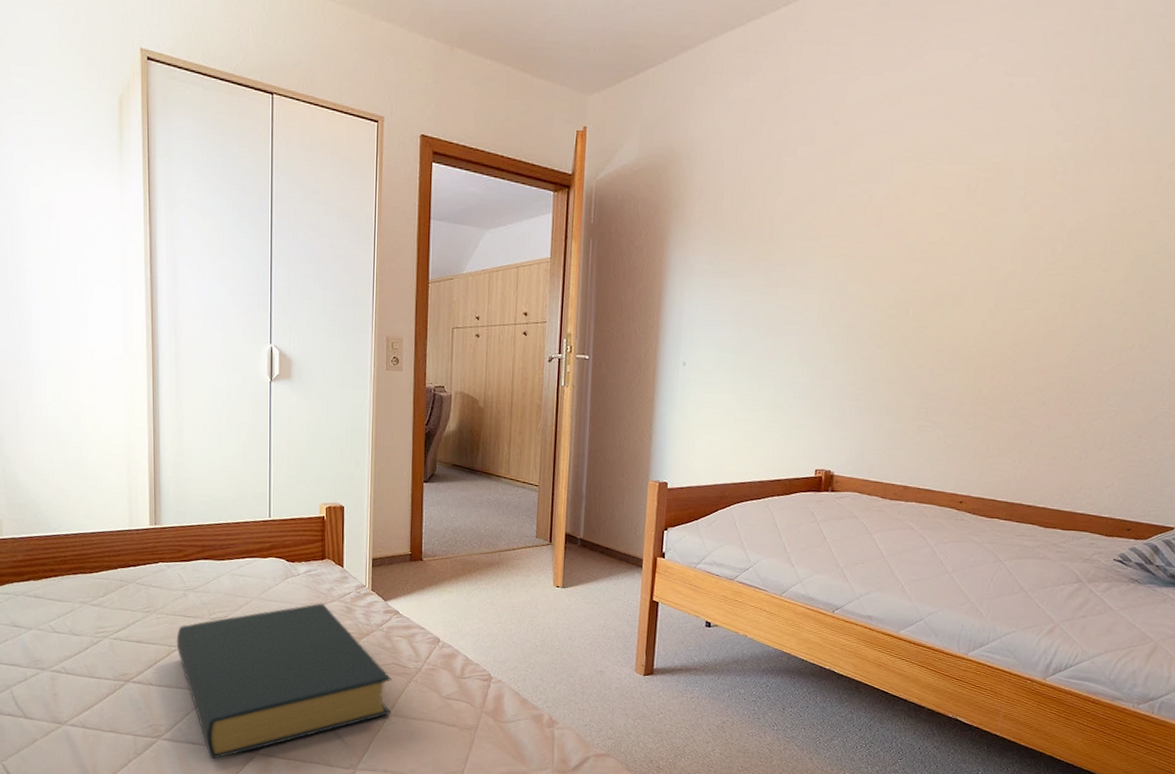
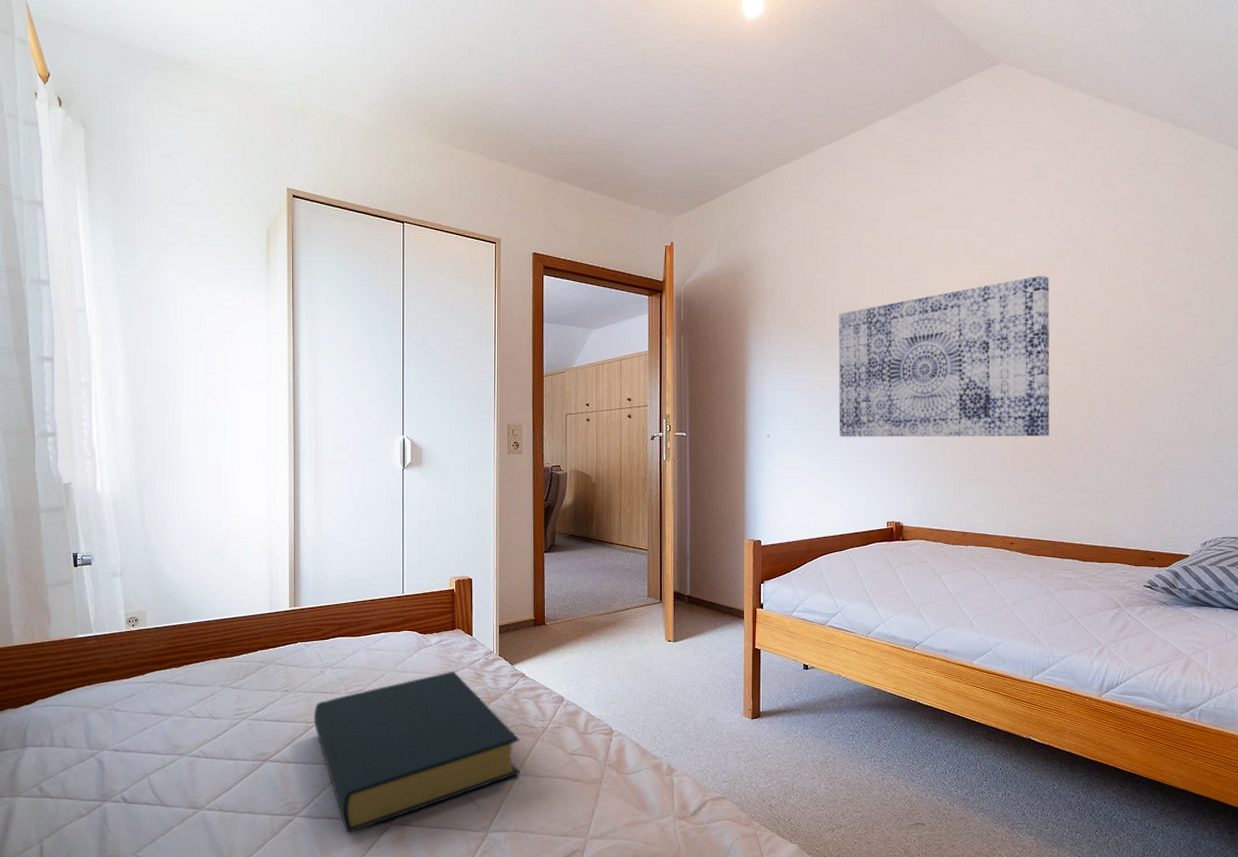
wall art: none [768,181,1045,380] -> present [838,275,1050,437]

